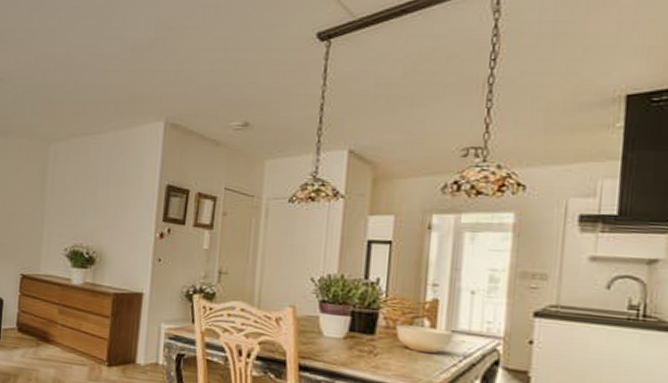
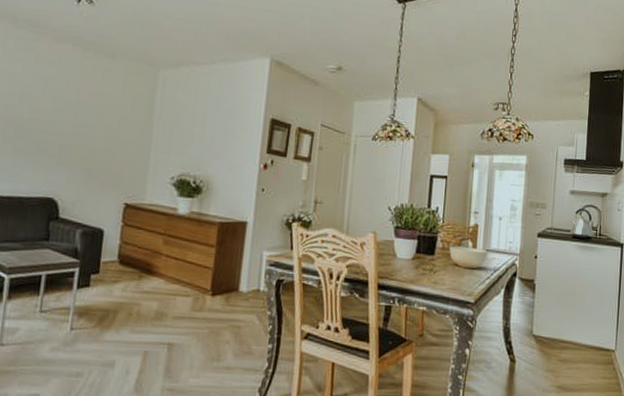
kettle: none [590,280,633,324] -> present [570,208,594,241]

